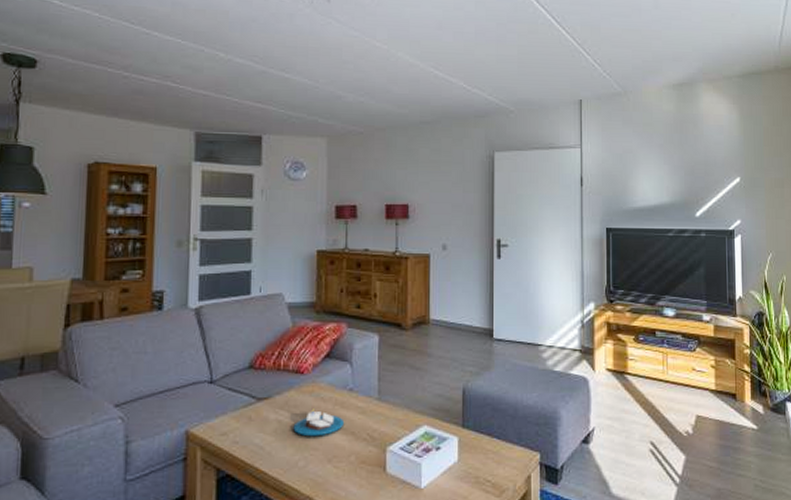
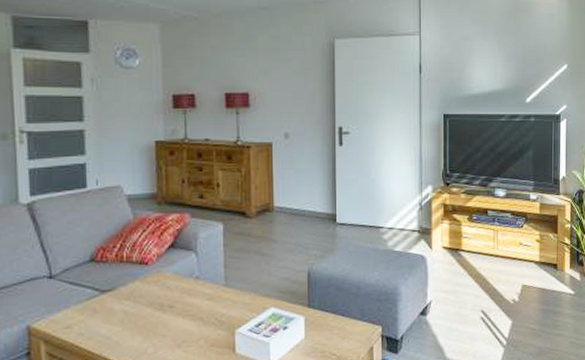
candle: present [293,409,345,437] -> none [140,298,192,325]

